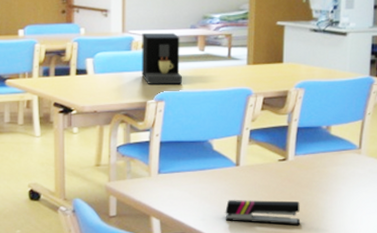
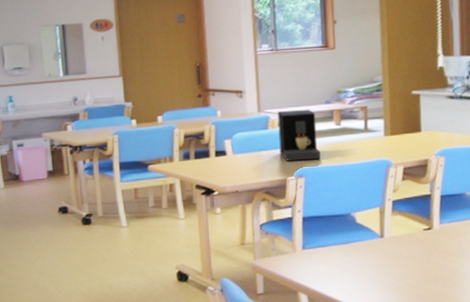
stapler: present [225,200,301,225] -> none [373,270,451,295]

